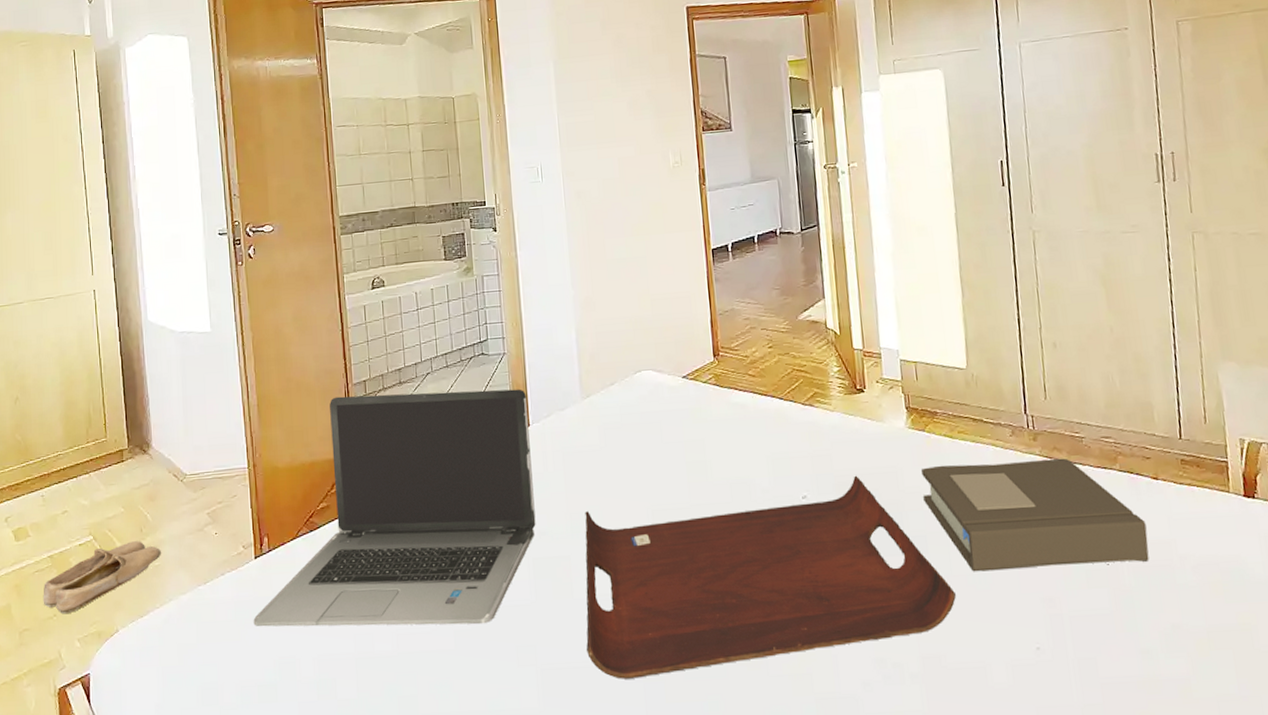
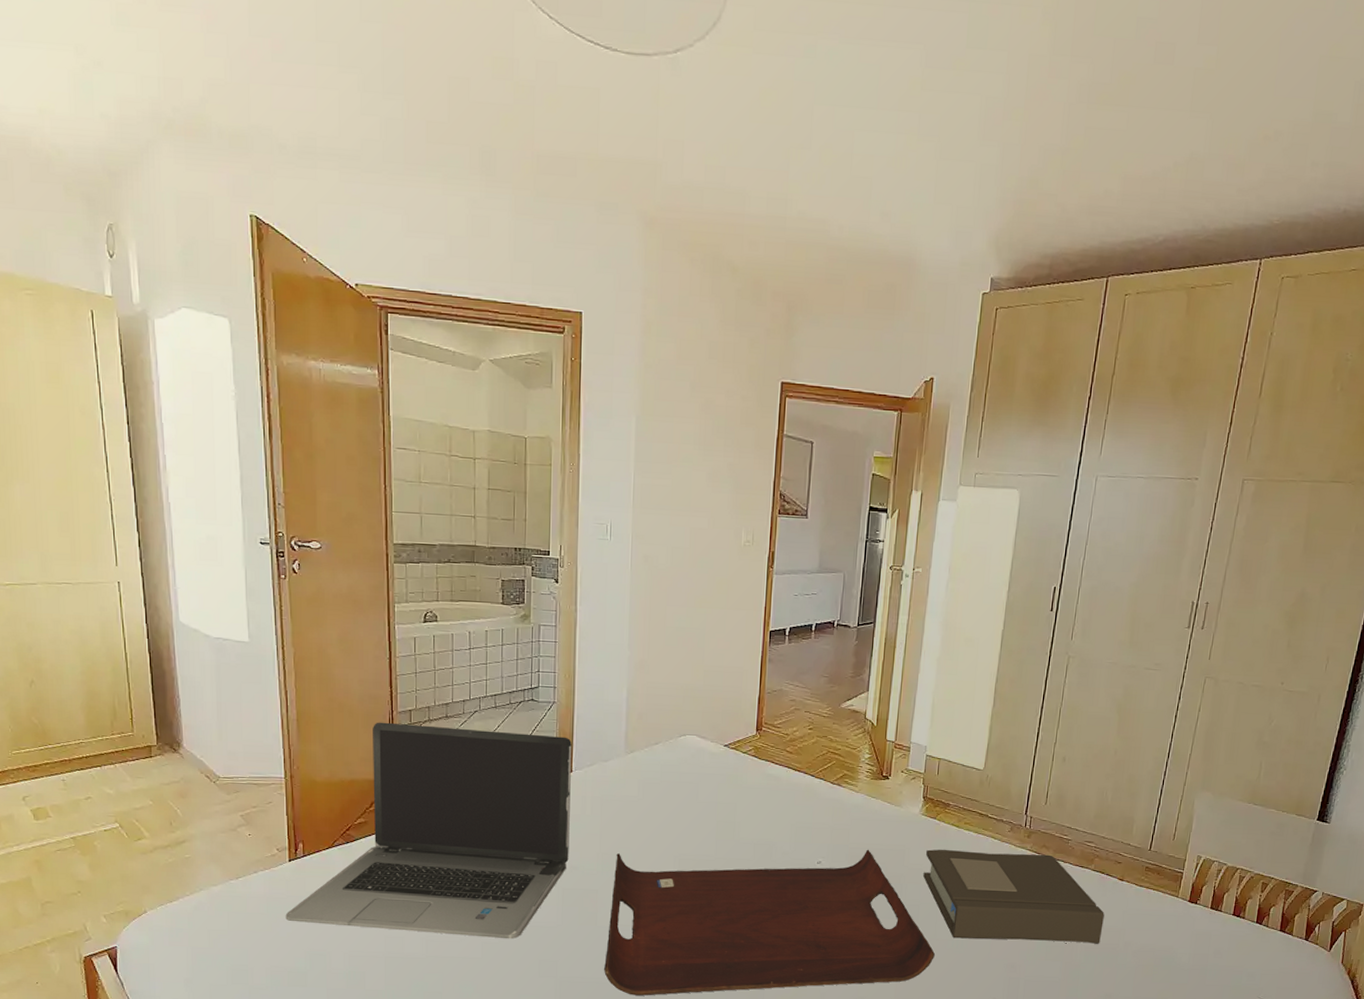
shoe: present [43,541,162,615] -> none [66,833,193,892]

